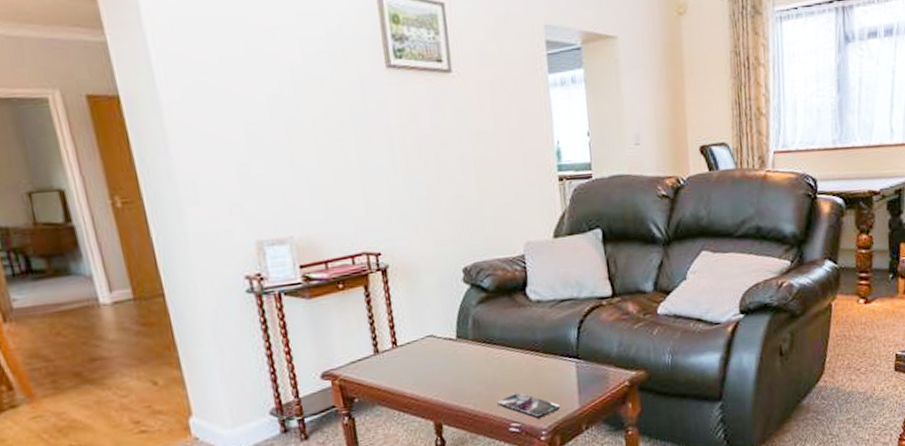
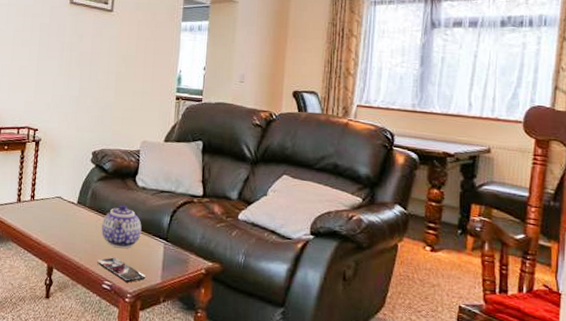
teapot: none [493,326,546,381] -> present [101,204,142,249]

